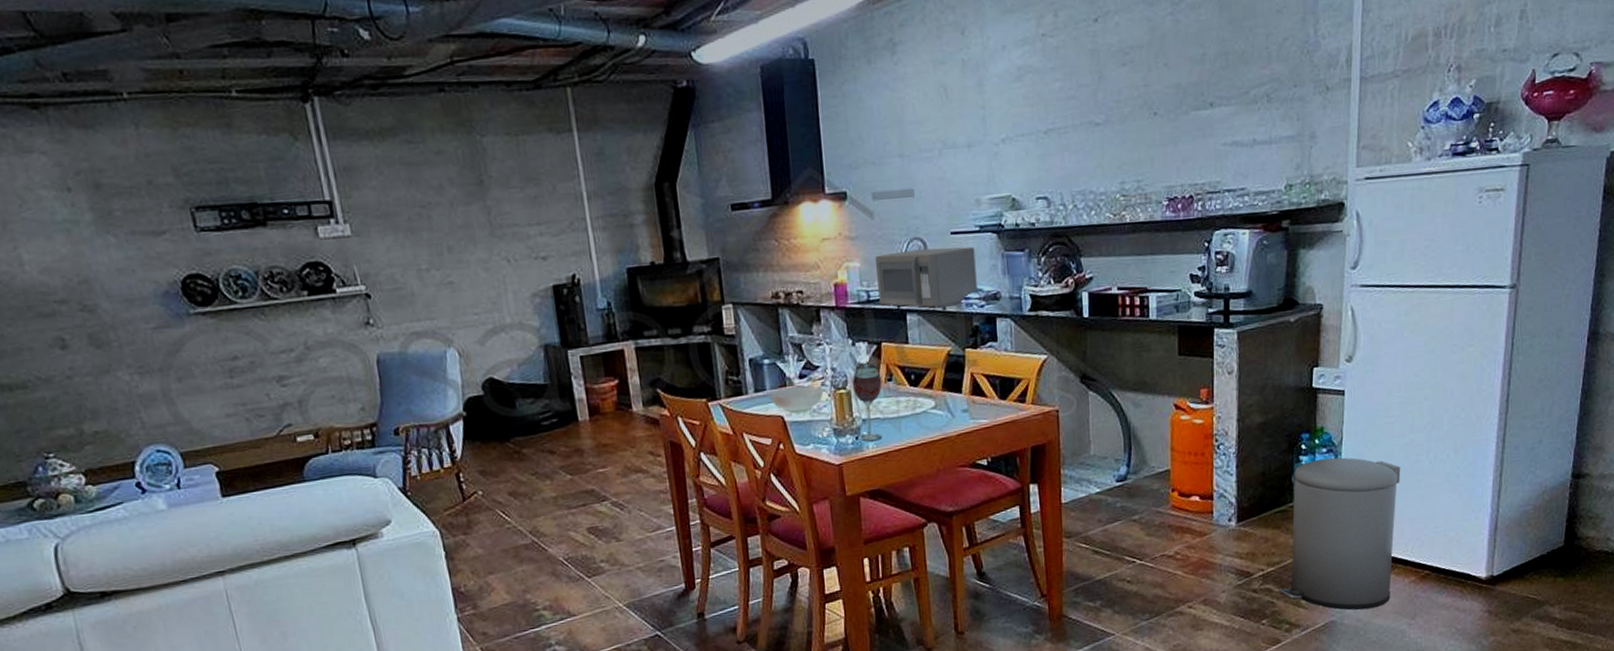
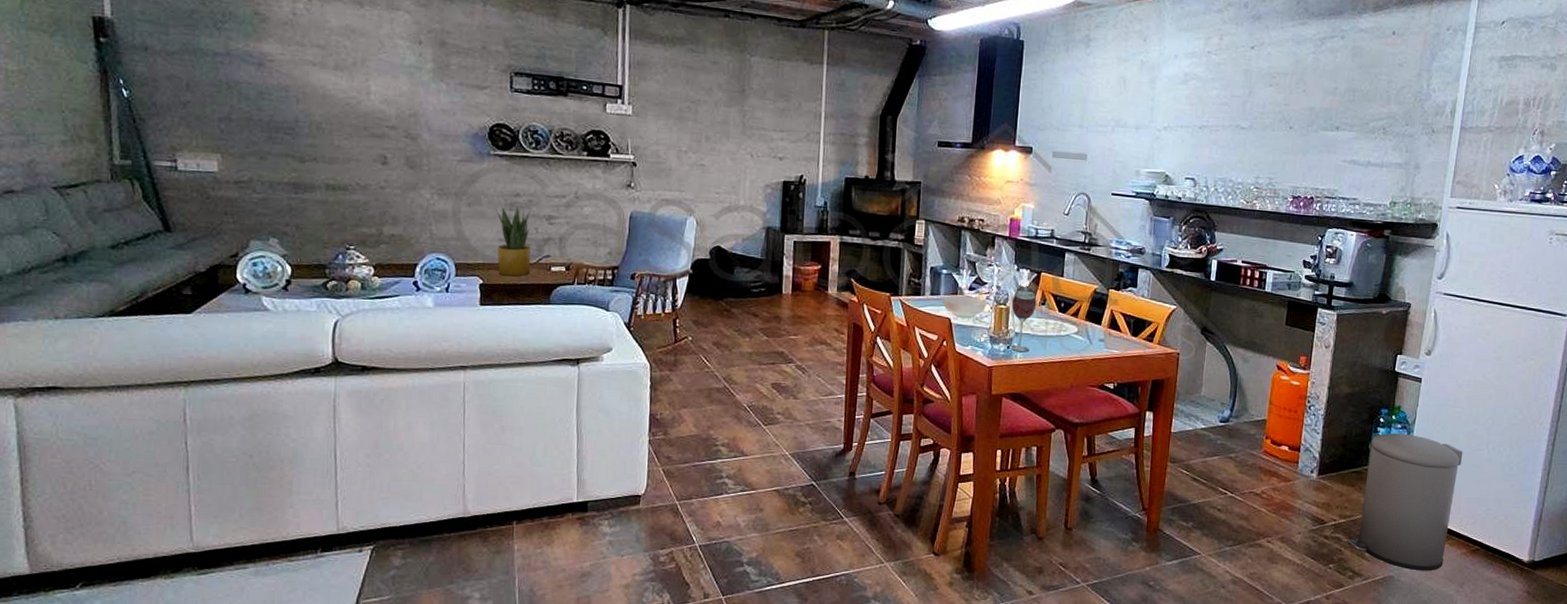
planter: none [213,371,272,458] -> present [496,206,531,277]
microwave: present [874,246,977,312] -> none [1045,201,1129,256]

